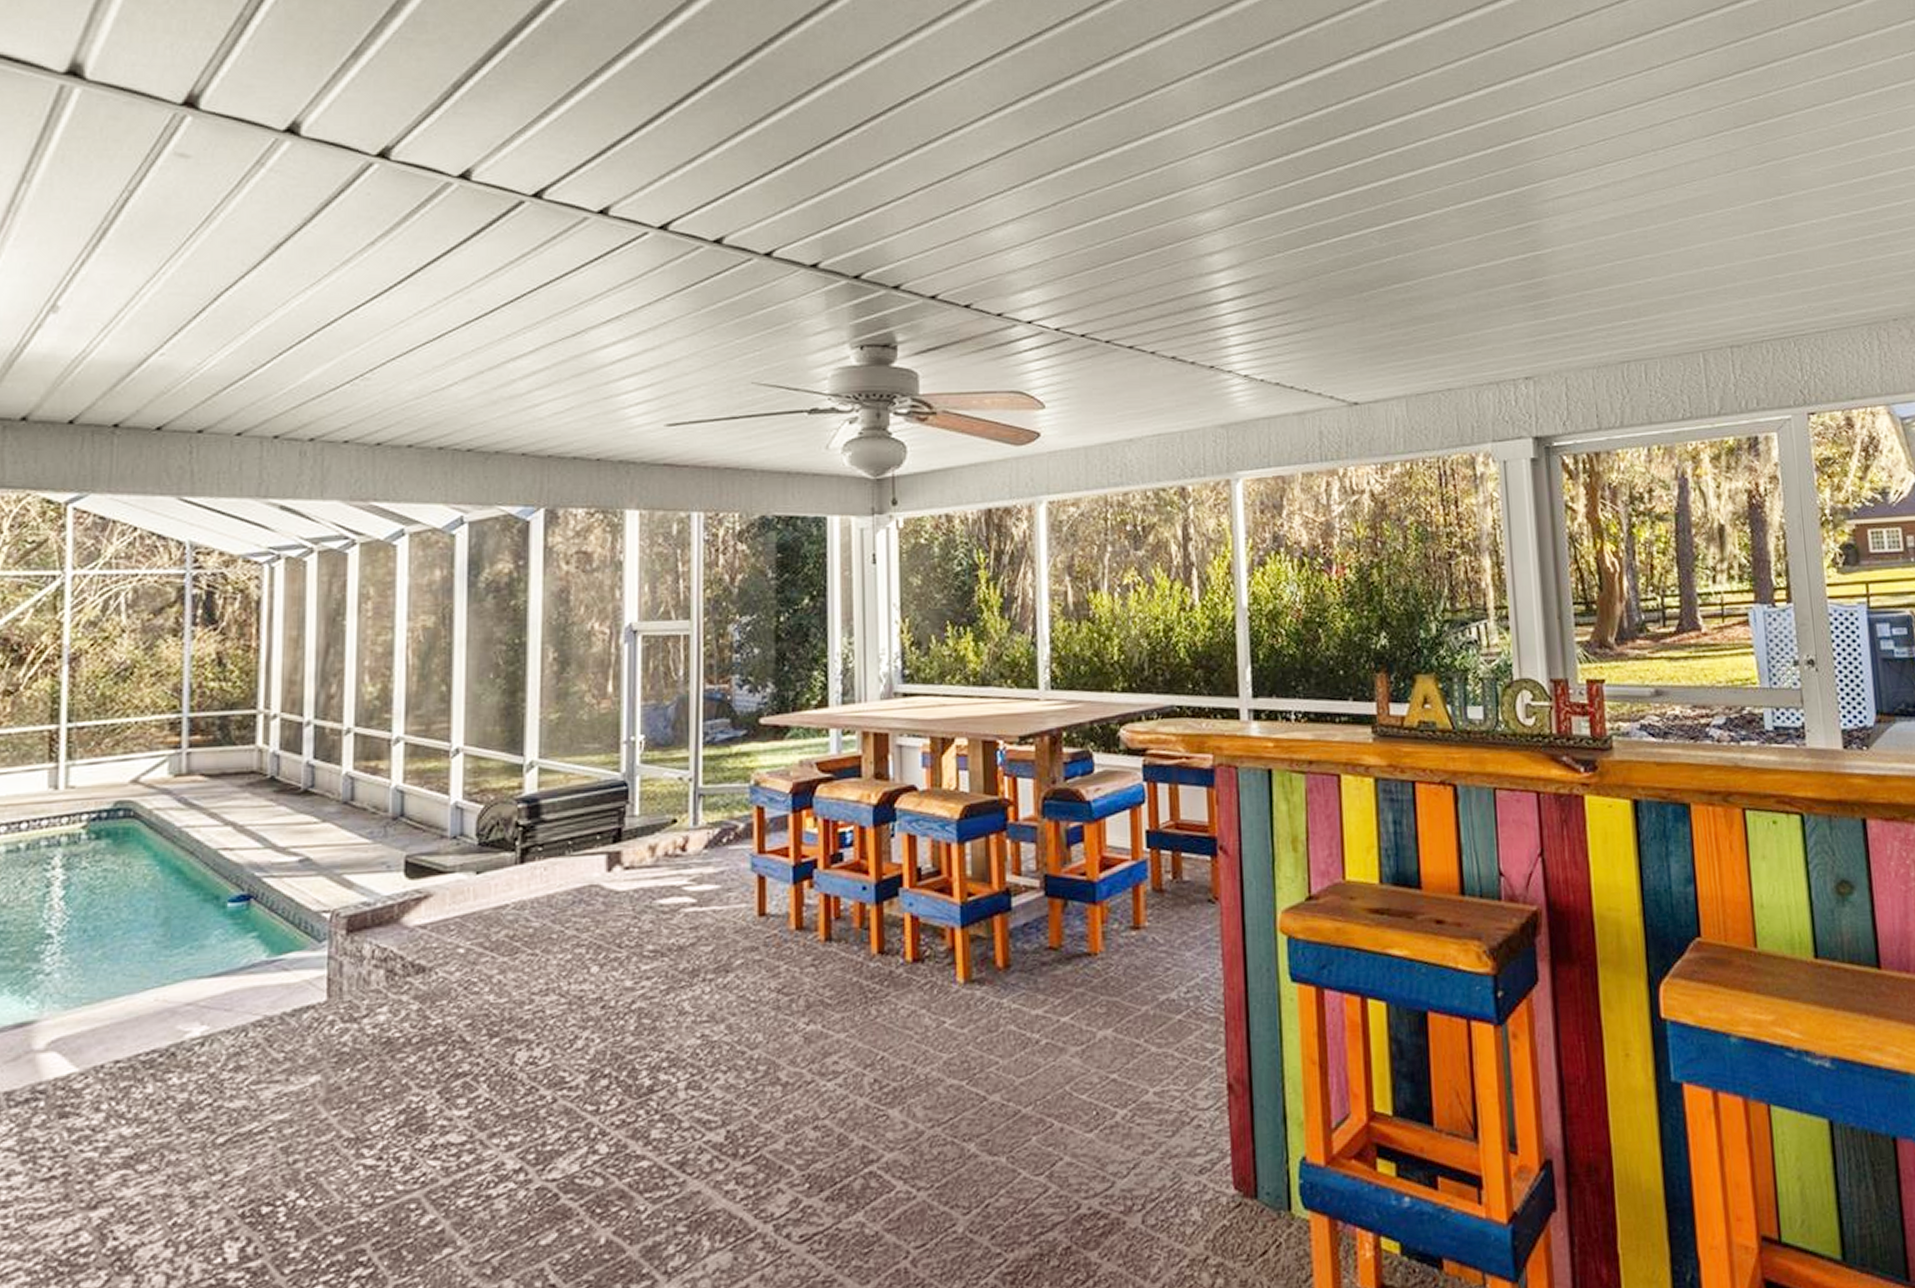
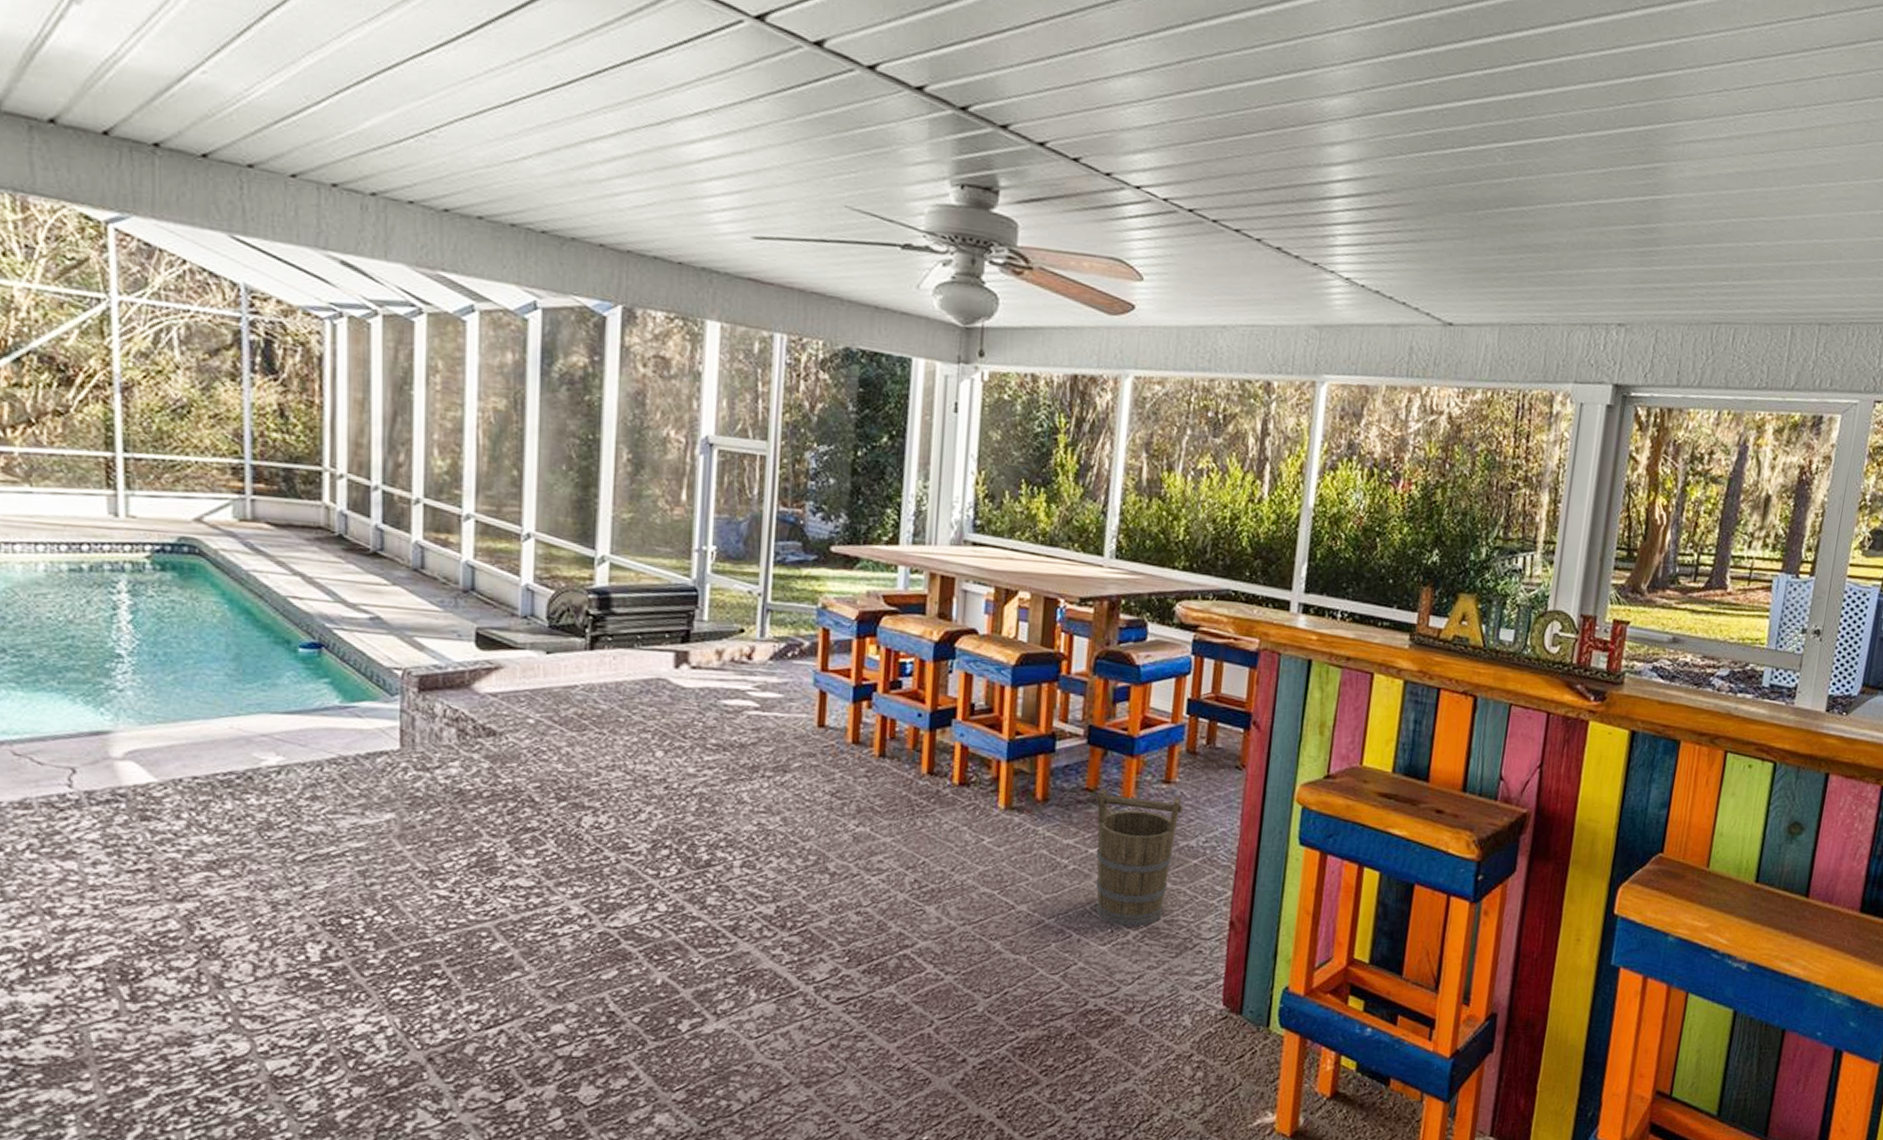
bucket: none [1062,943,1157,1106] -> present [1095,788,1183,927]

